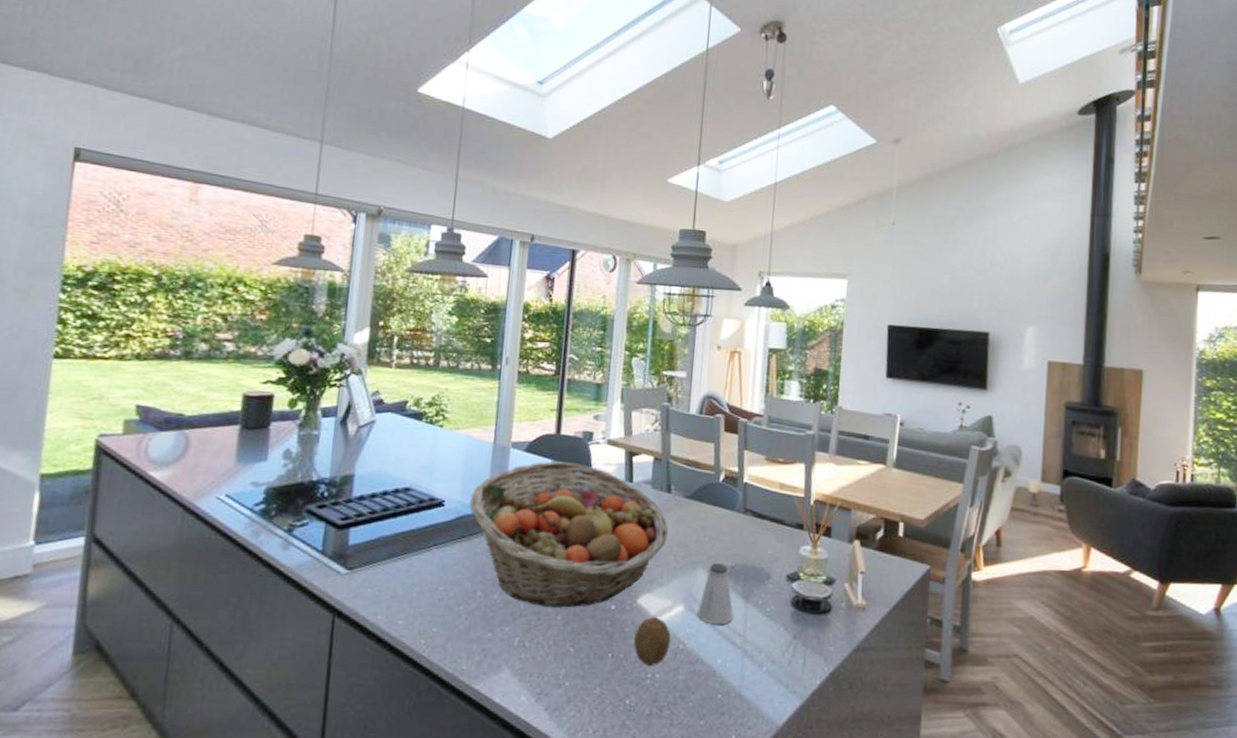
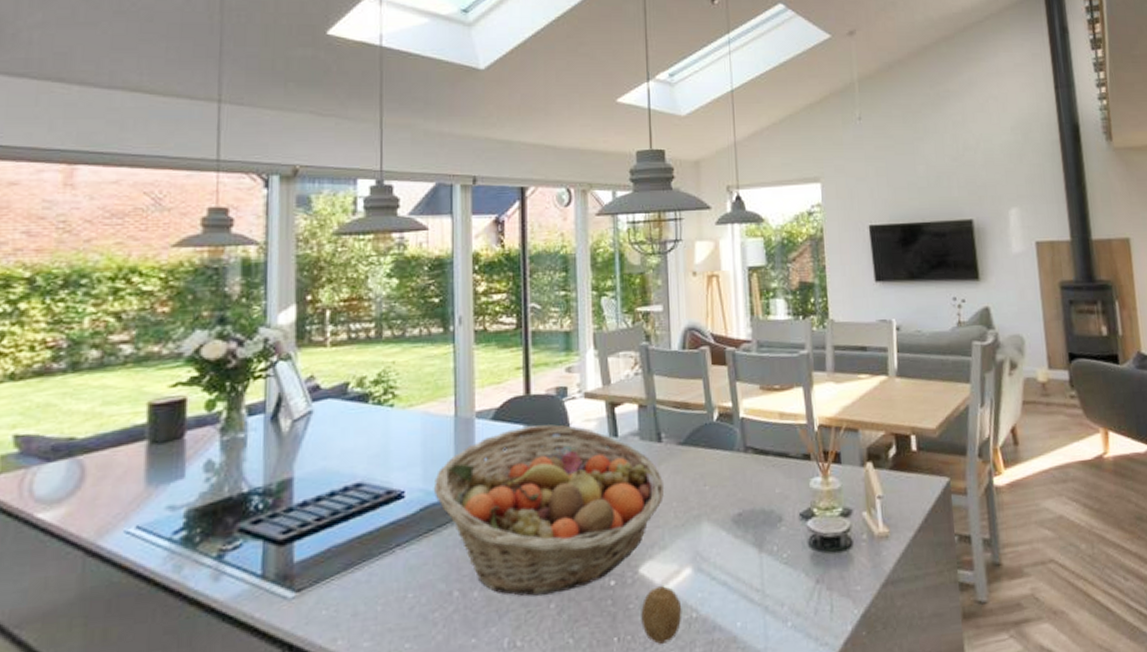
saltshaker: present [697,563,734,625] -> none [708,512,748,583]

